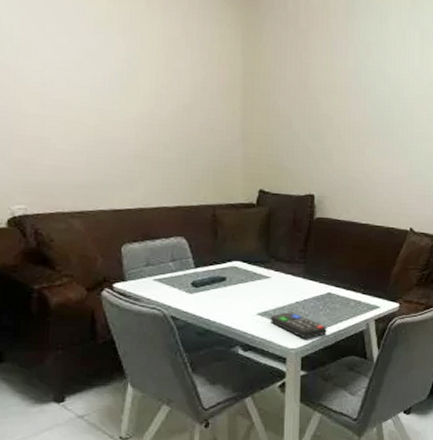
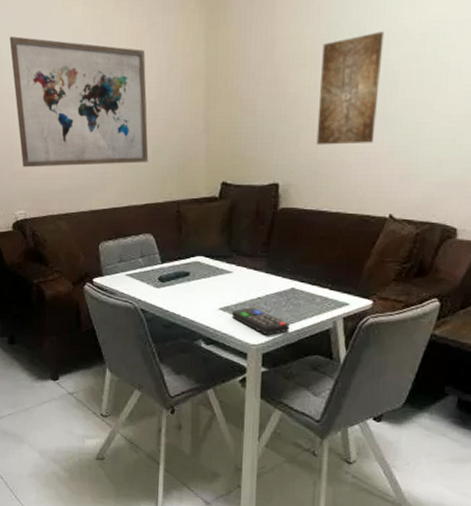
wall art: none [12,13,182,165] -> present [10,36,149,168]
wall art: none [347,74,400,166] -> present [316,31,384,145]

